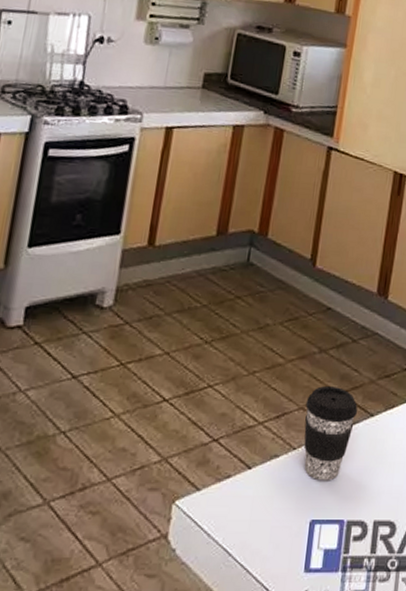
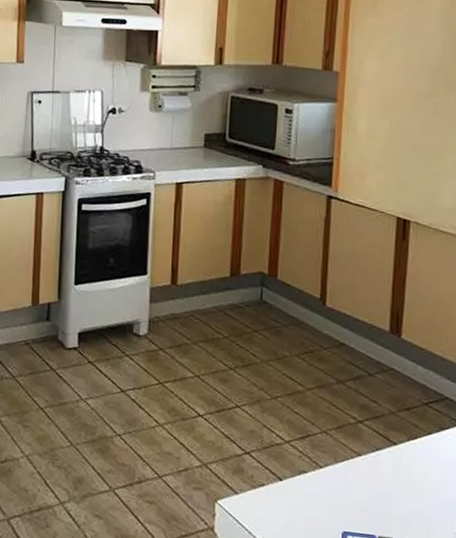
coffee cup: present [304,385,358,481] -> none [328,413,380,499]

